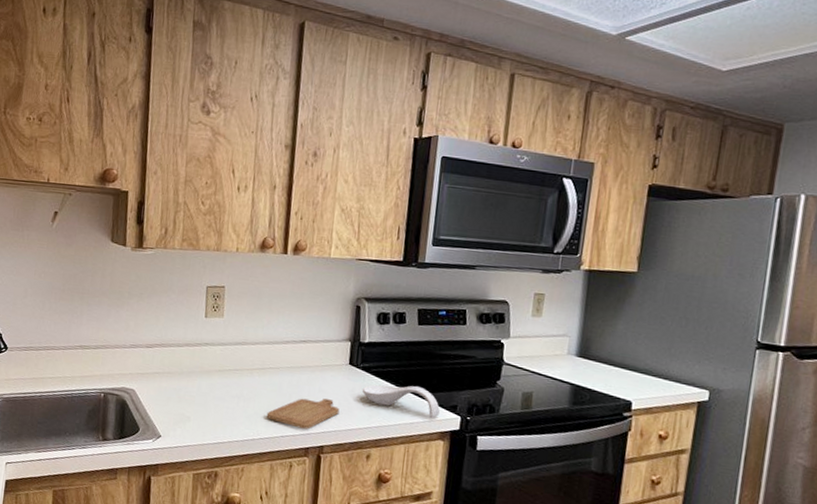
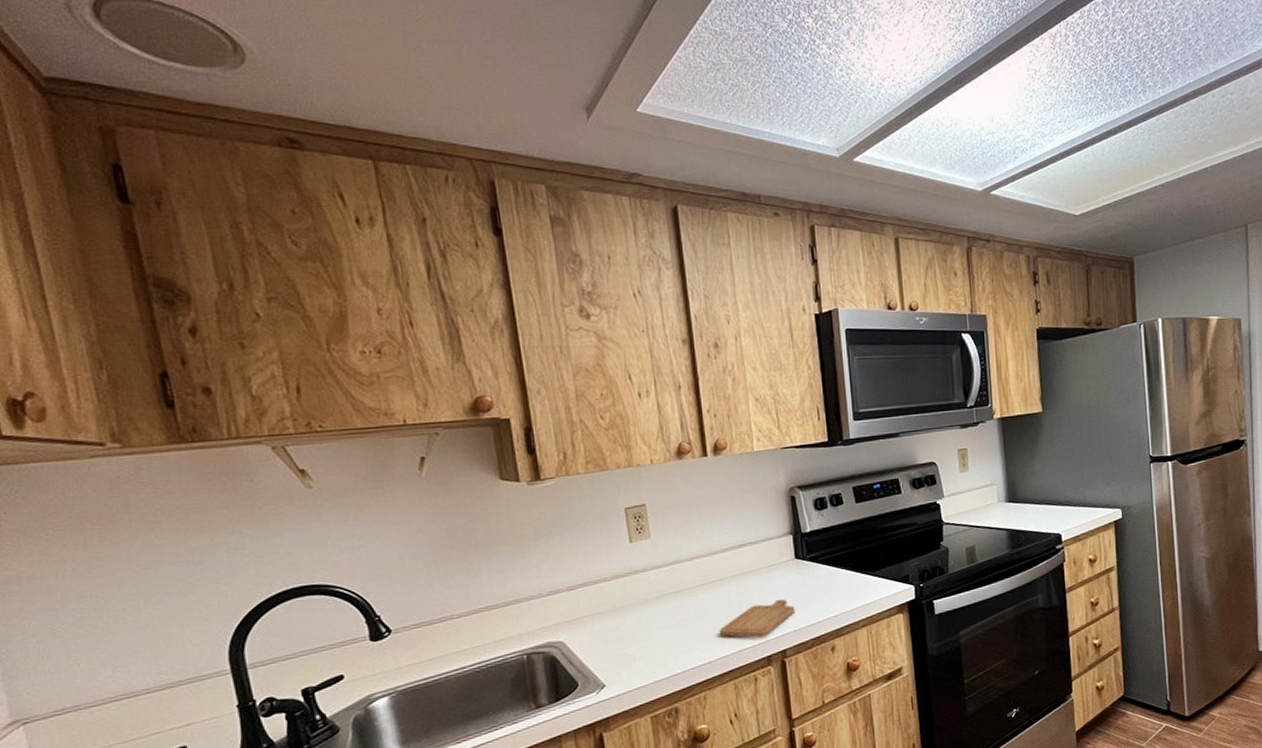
spoon rest: present [362,384,440,419] -> none [813,565,893,595]

